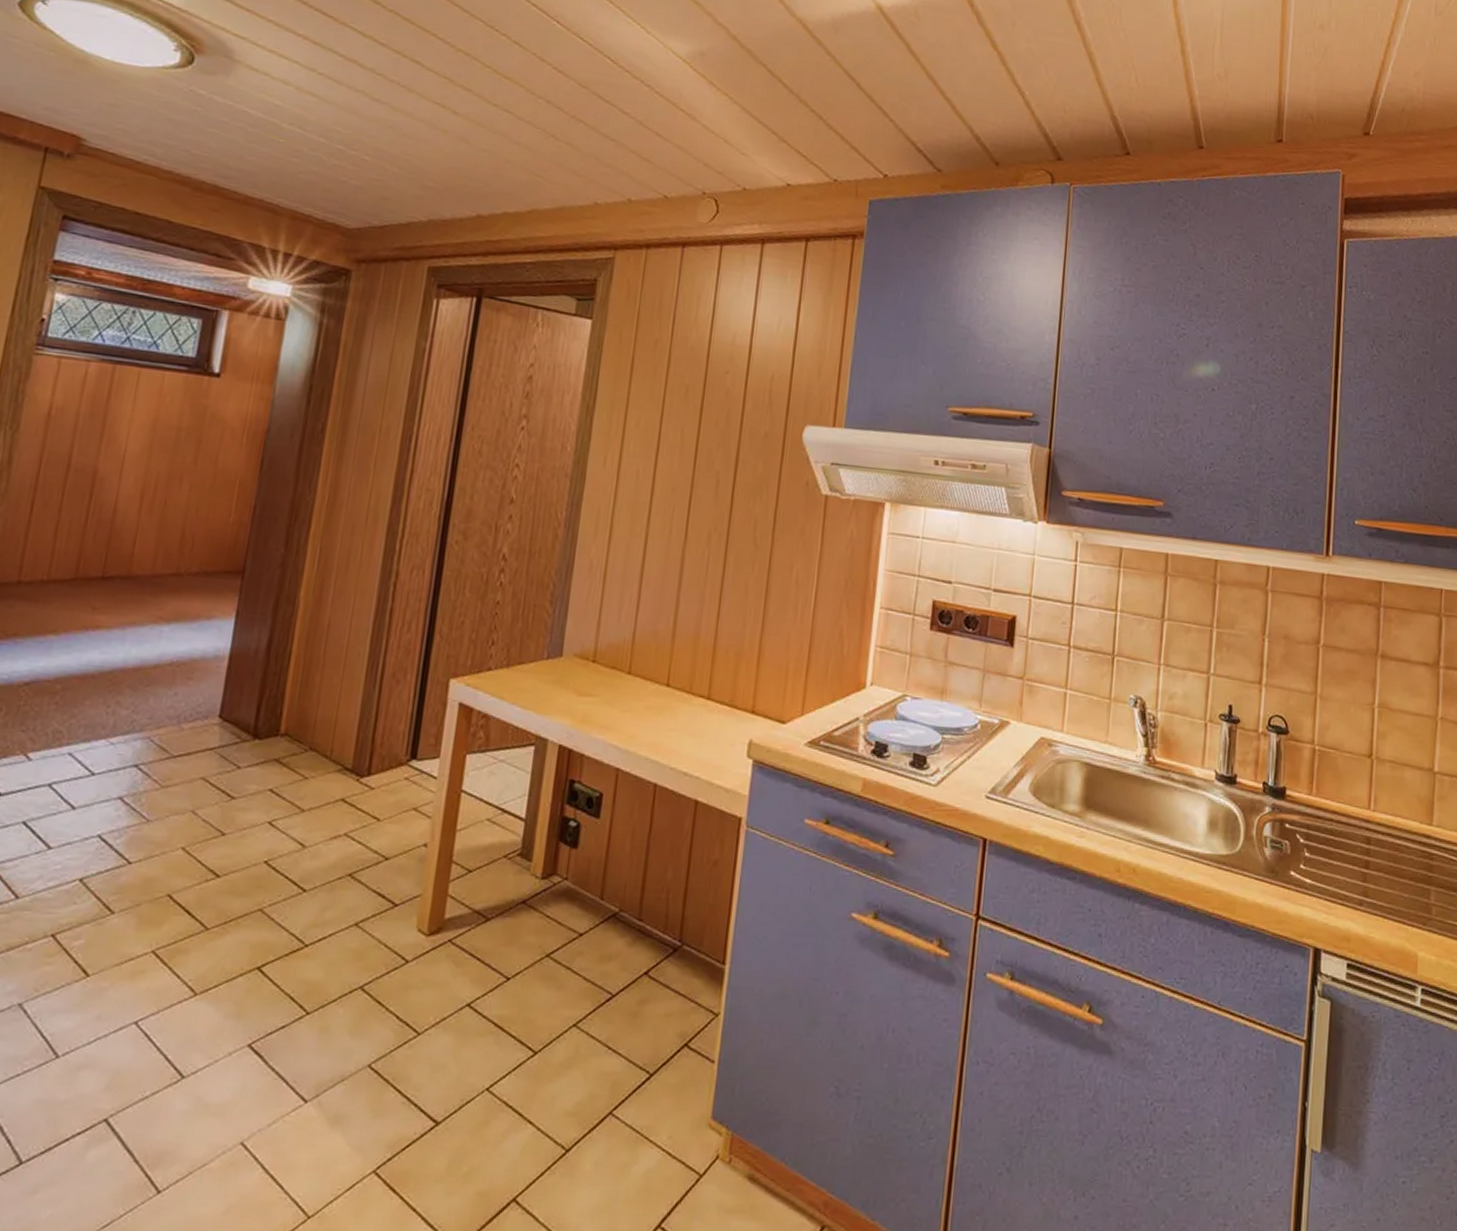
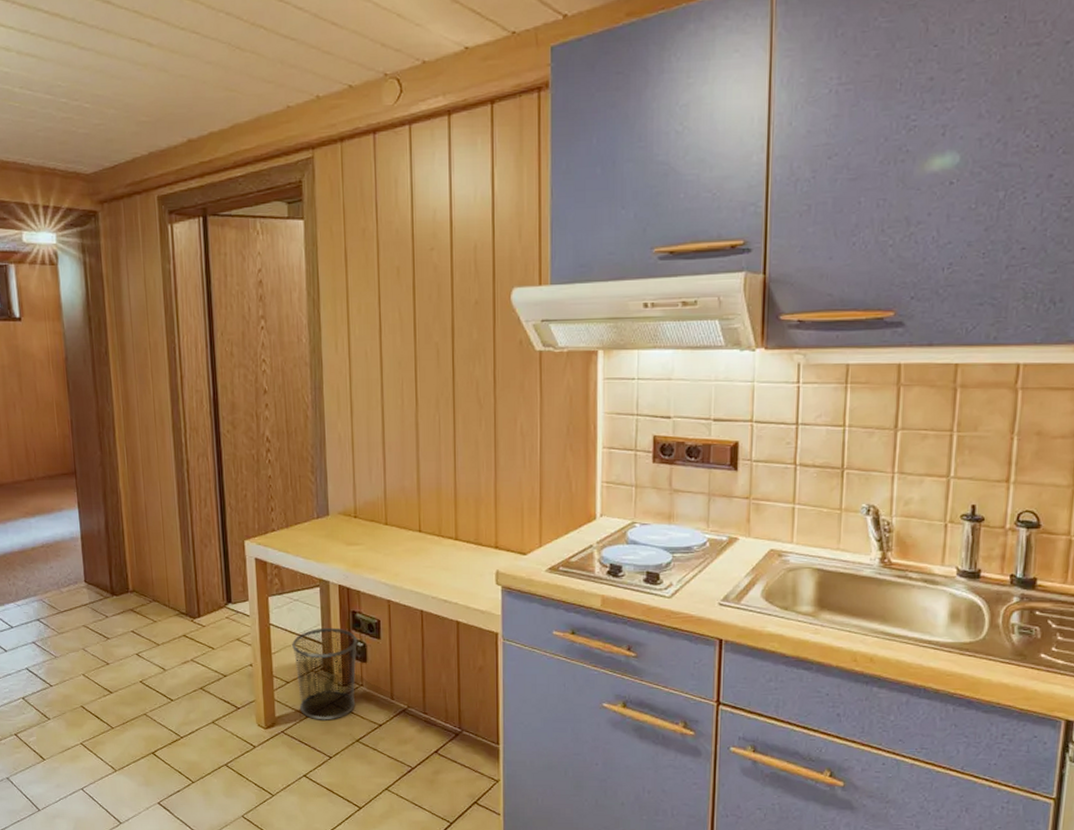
waste bin: none [480,799,572,926] -> present [292,627,358,720]

